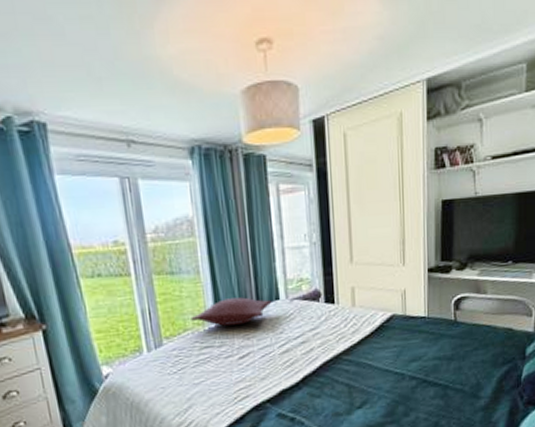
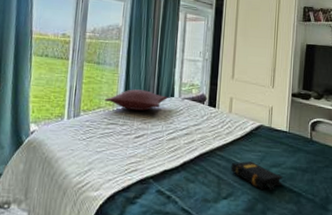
book: none [362,360,425,390] -> present [230,161,283,191]

